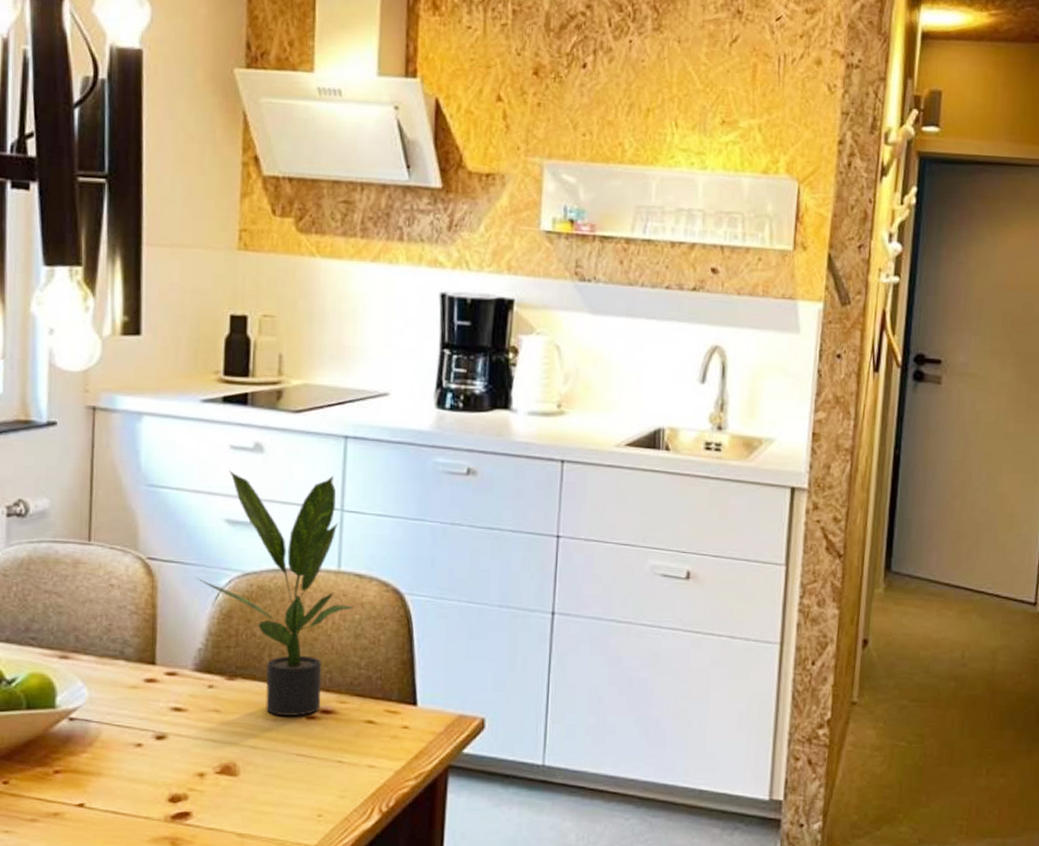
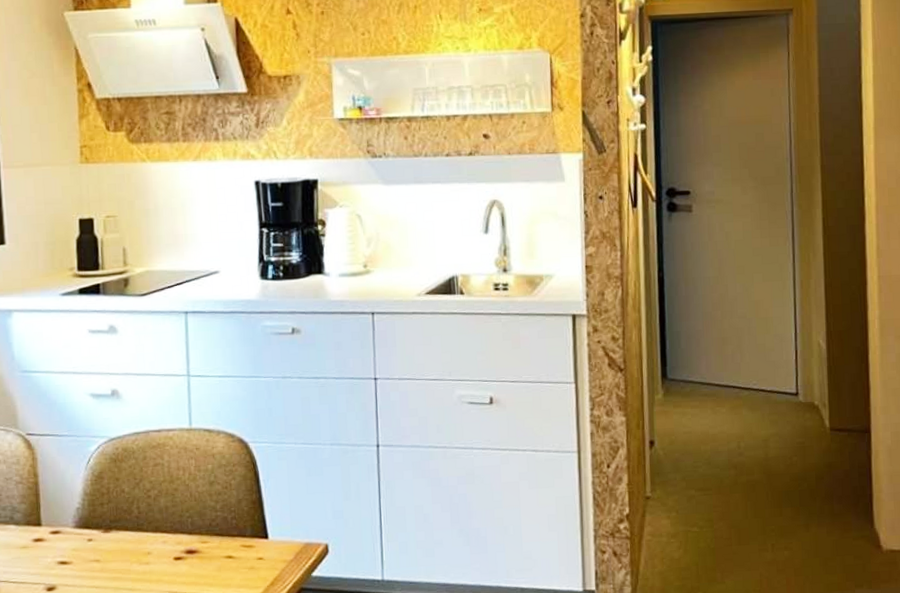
potted plant: present [198,470,356,716] -> none [71,346,208,559]

